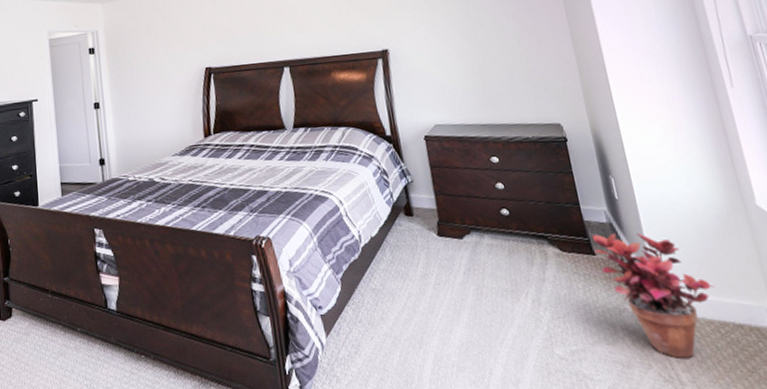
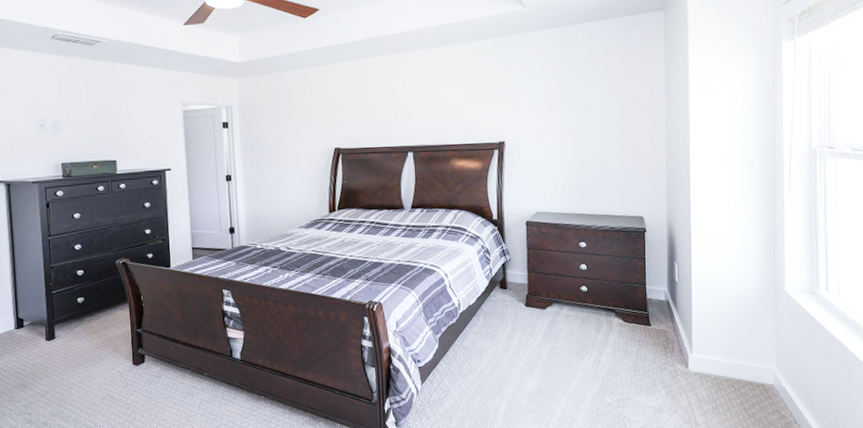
potted plant: present [592,233,715,359] -> none [651,309,738,407]

